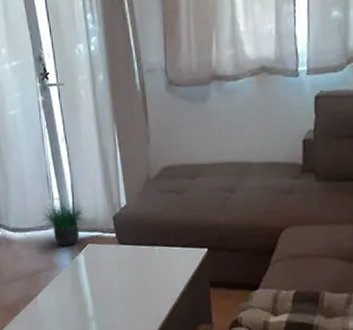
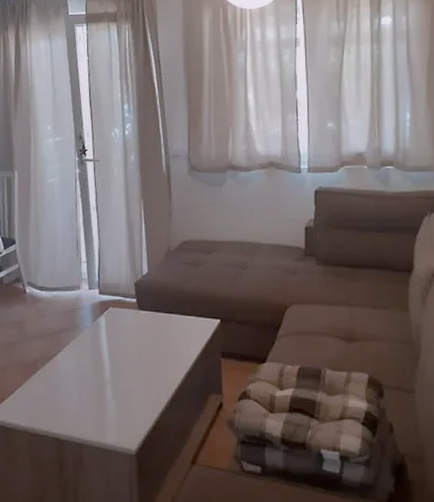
potted plant: present [41,197,88,246] -> none [67,260,111,308]

